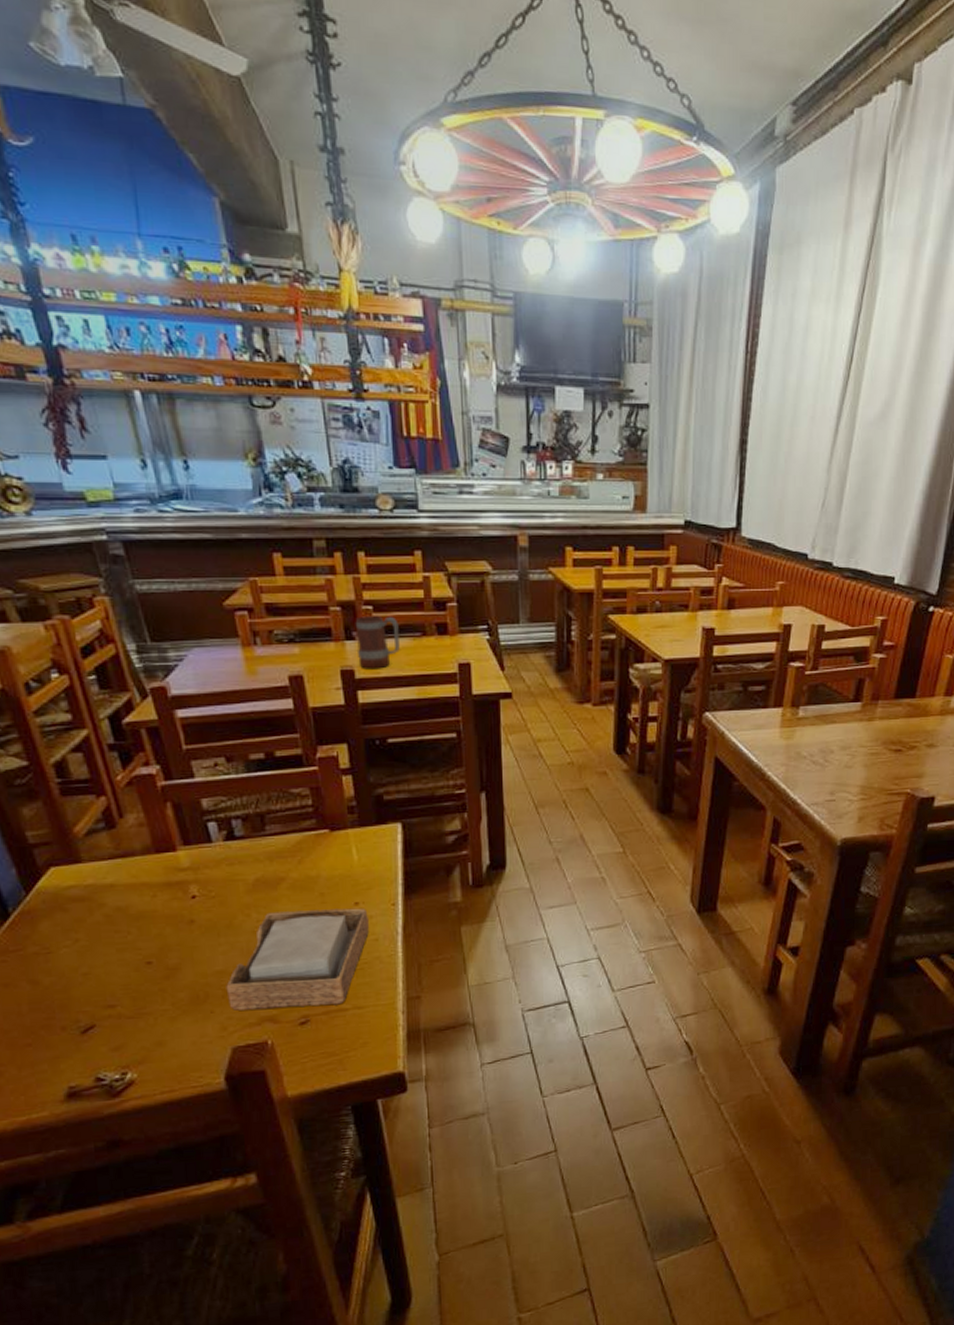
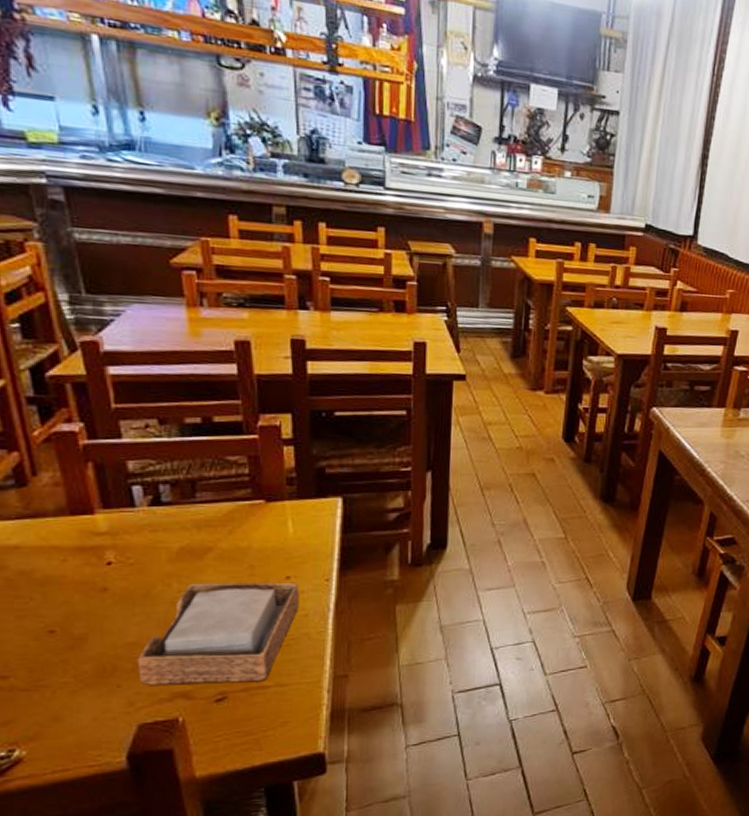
beer mug: present [355,616,400,669] -> none [310,287,356,341]

